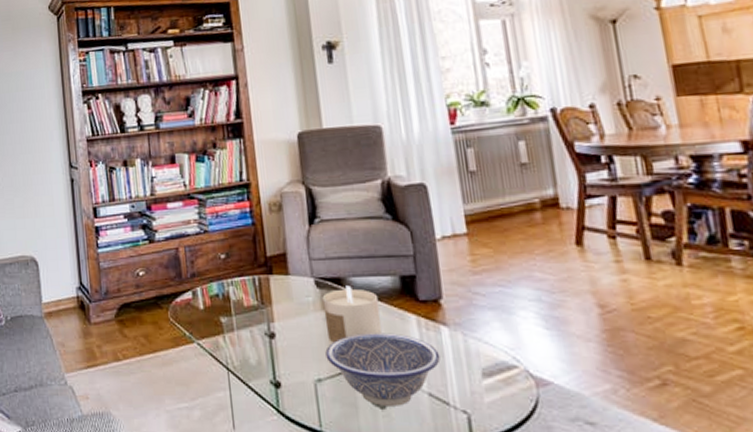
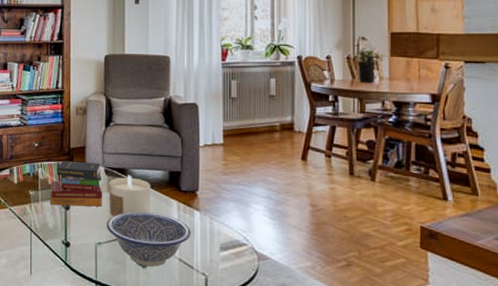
books: none [246,273,317,334] -> present [50,160,103,207]
flower arrangement: none [626,86,673,136] -> present [354,47,388,84]

